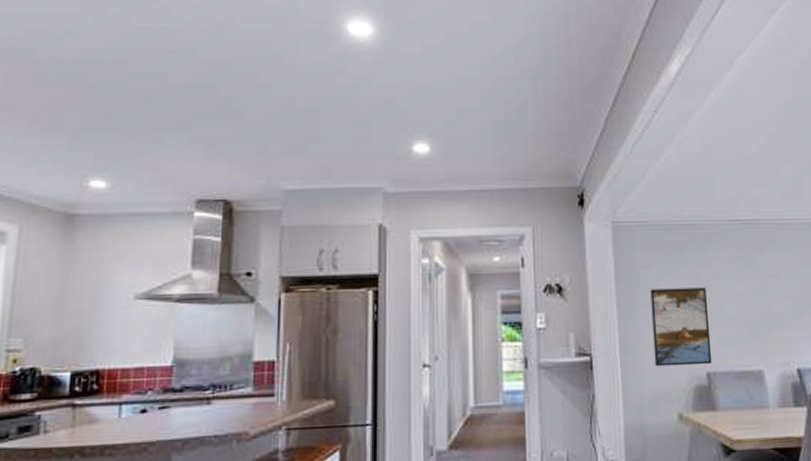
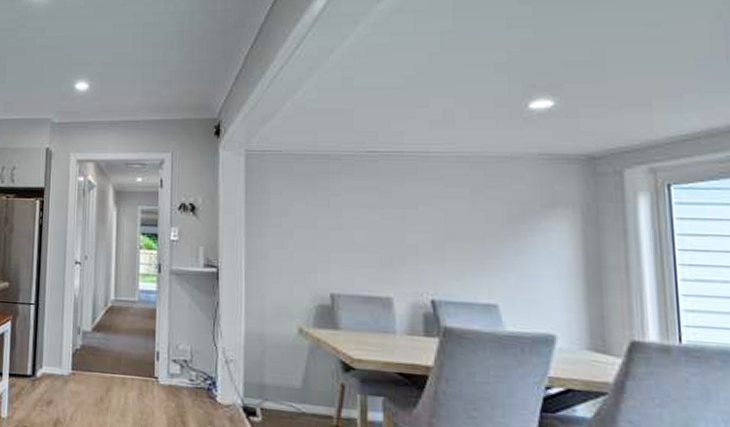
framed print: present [650,287,713,367] -> none [278,213,338,287]

